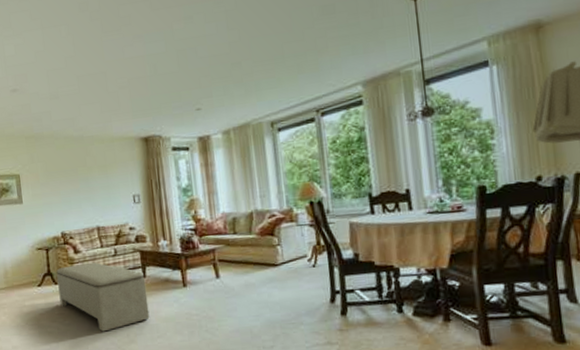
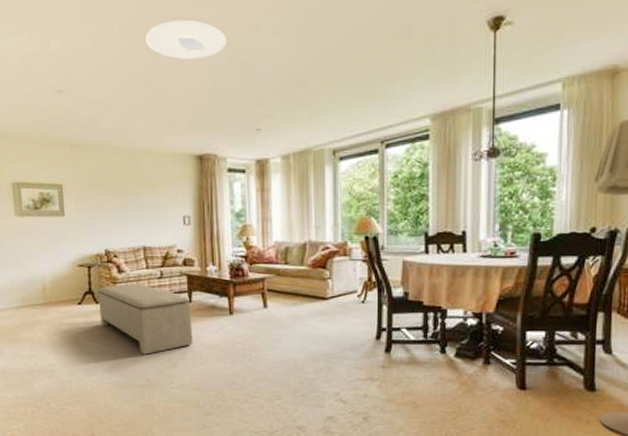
ceiling light: none [89,17,164,53] -> present [145,19,227,60]

